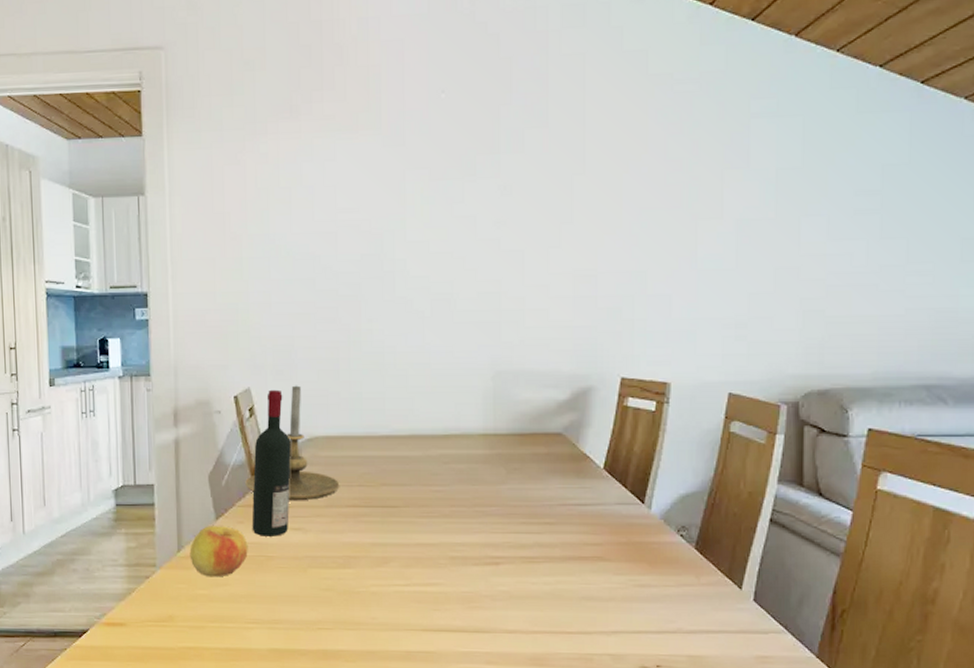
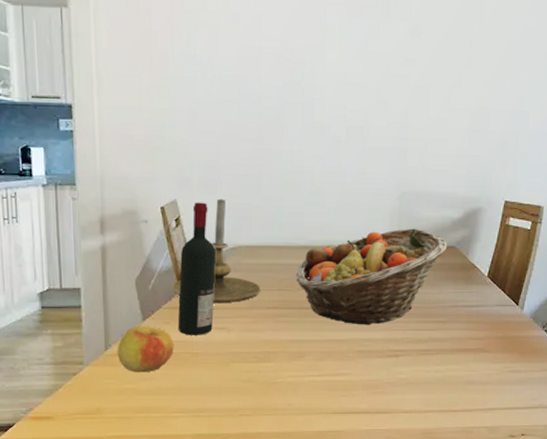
fruit basket: none [378,413,553,527] -> present [296,228,448,325]

